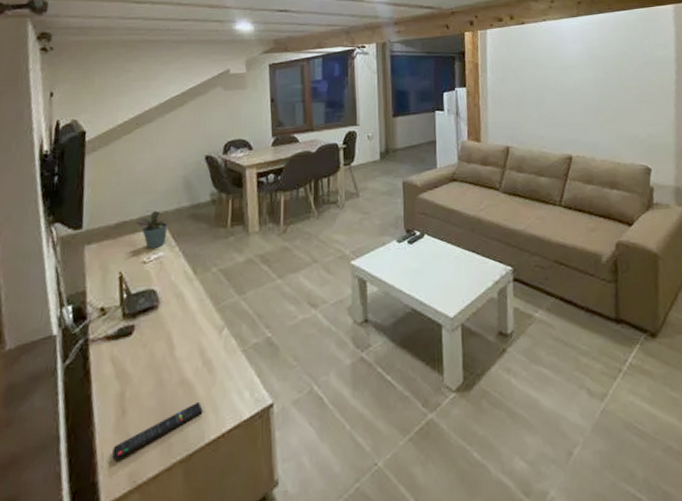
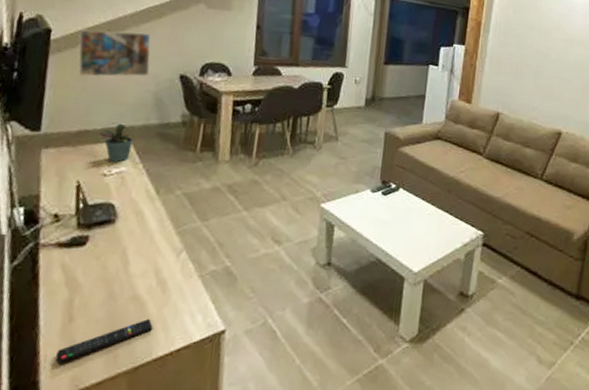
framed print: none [110,121,177,172] -> present [77,29,151,77]

